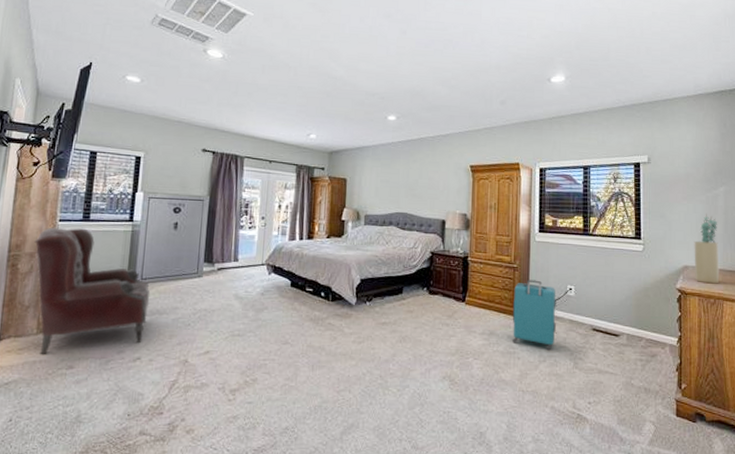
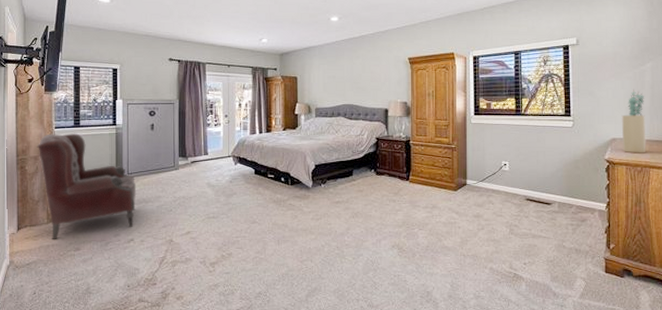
suitcase: present [512,280,556,351] -> none [452,158,492,220]

